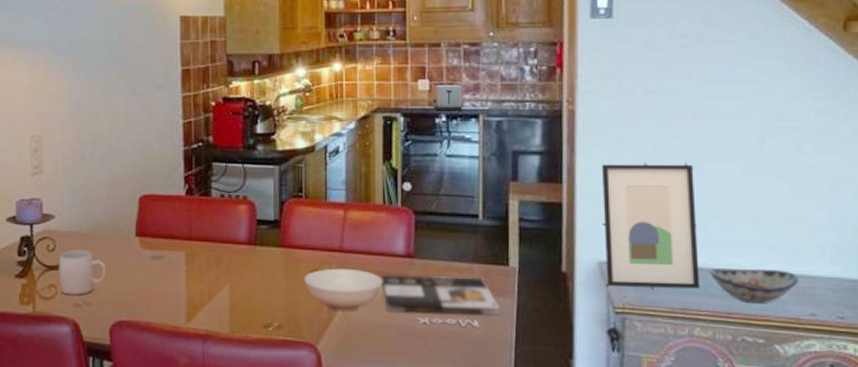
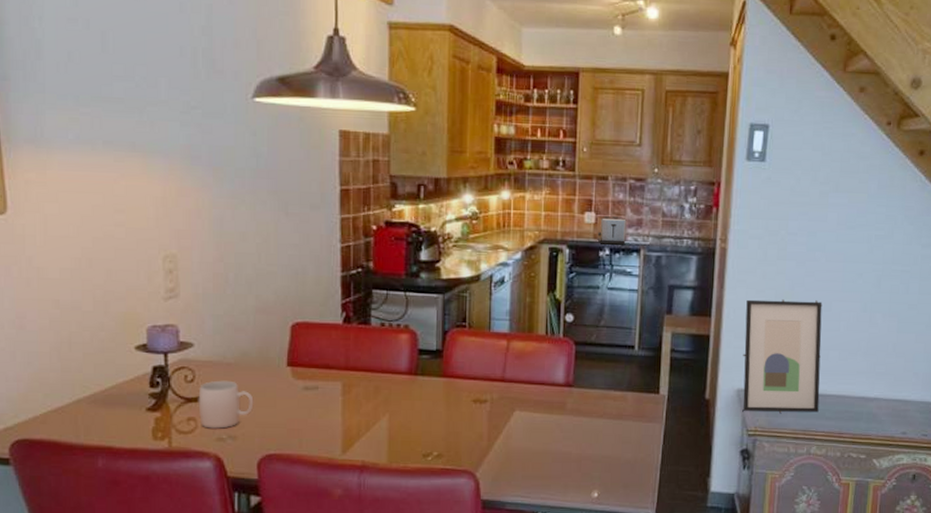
bowl: present [303,268,383,311] -> none [464,397,542,438]
magazine: present [381,275,500,328] -> none [541,403,649,451]
decorative bowl: present [708,268,800,303] -> none [827,394,897,424]

